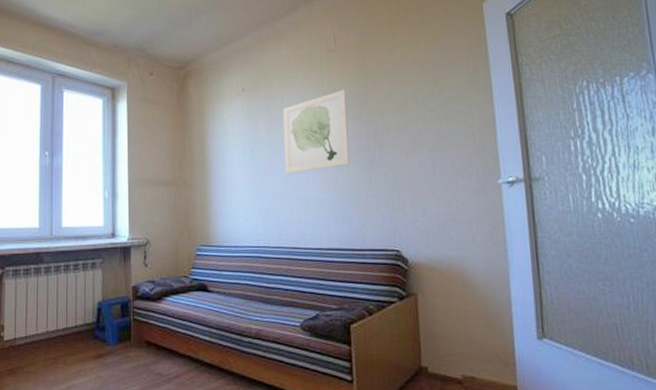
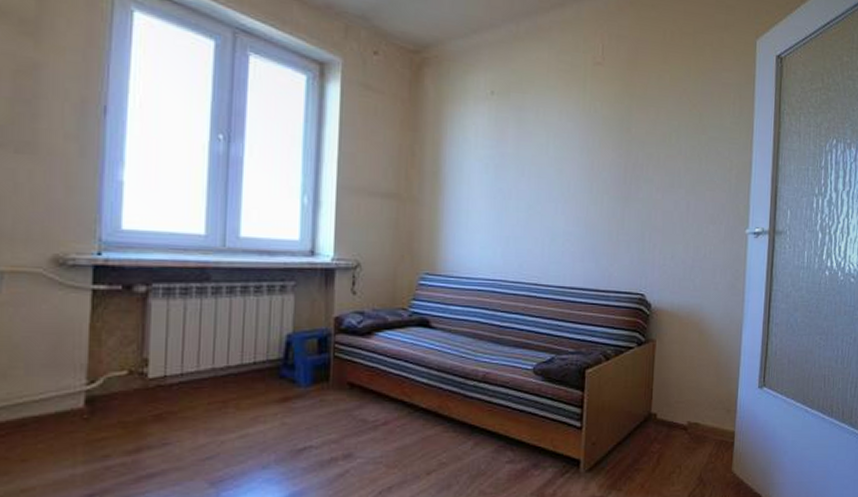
wall art: present [283,90,350,174] -> none [532,111,608,201]

